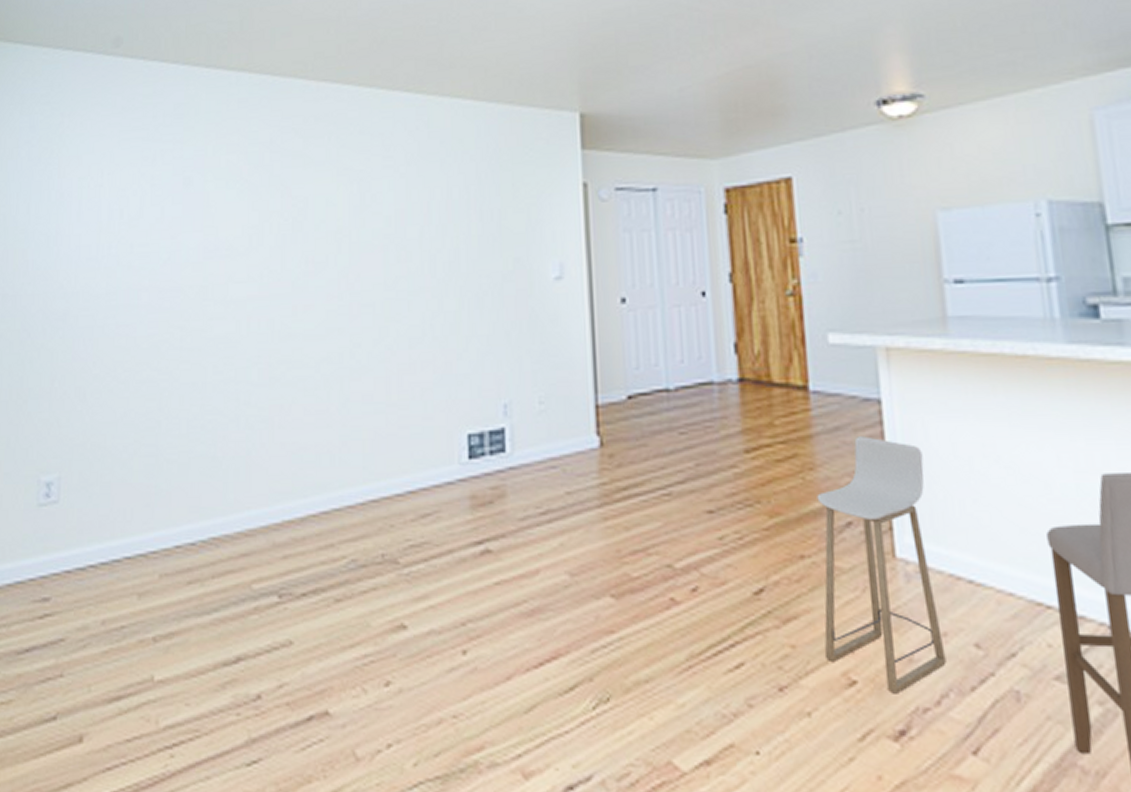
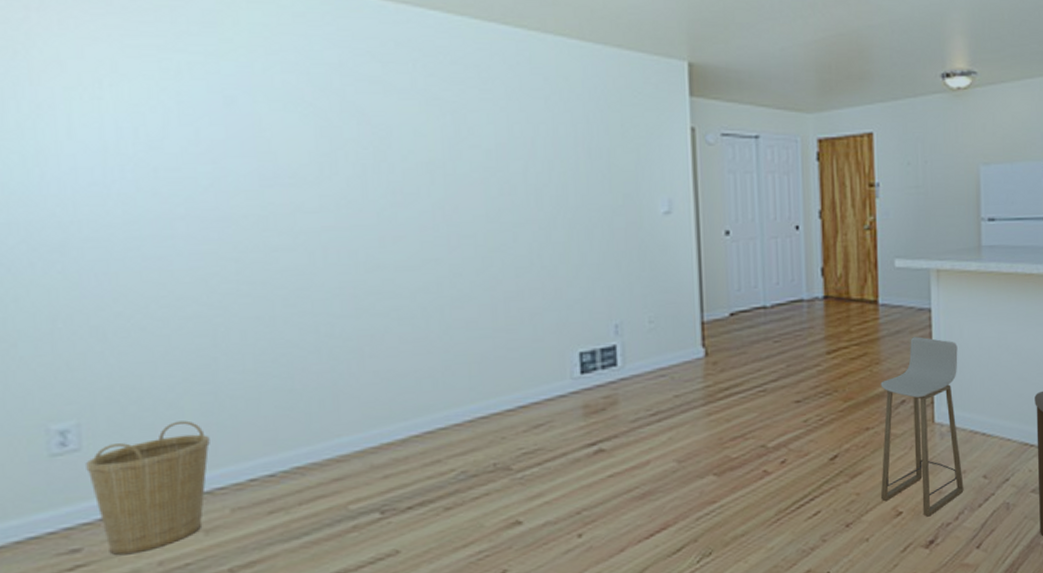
basket: none [60,481,149,610] -> present [86,420,210,556]

